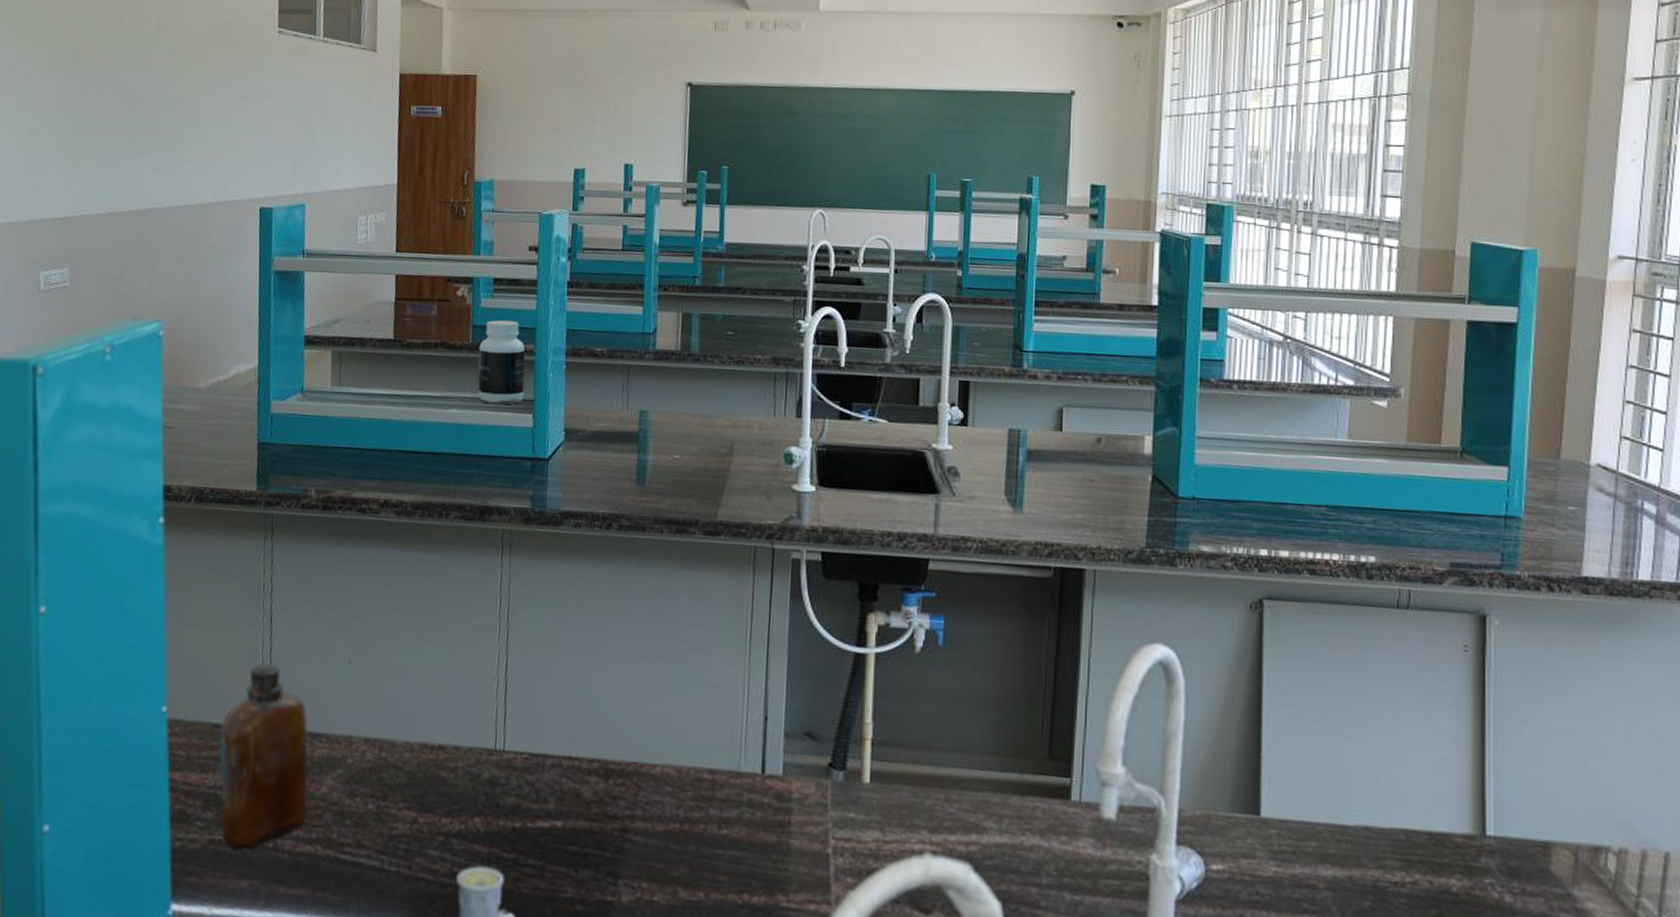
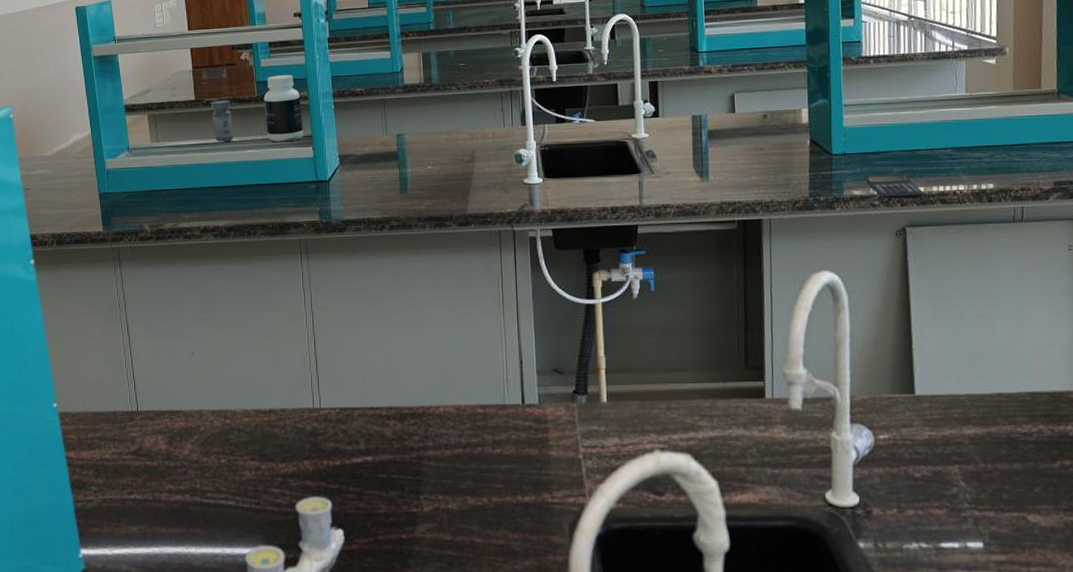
flask: present [220,663,309,849] -> none [100,363,175,504]
medicine: none [411,343,438,396] -> present [210,100,234,142]
calculator: none [1216,527,1290,562] -> present [864,173,925,198]

